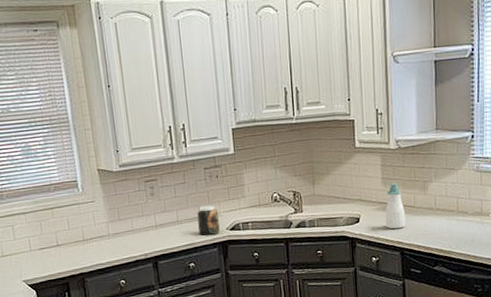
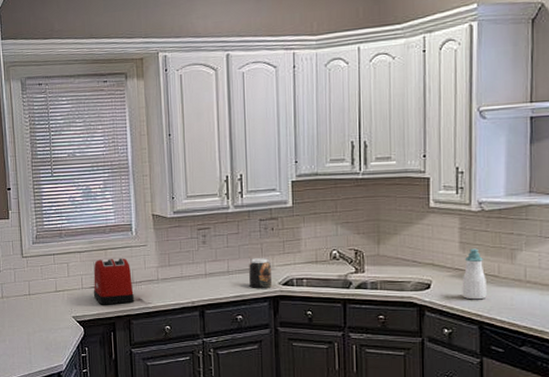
toaster: none [41,215,86,266] -> present [93,258,134,305]

